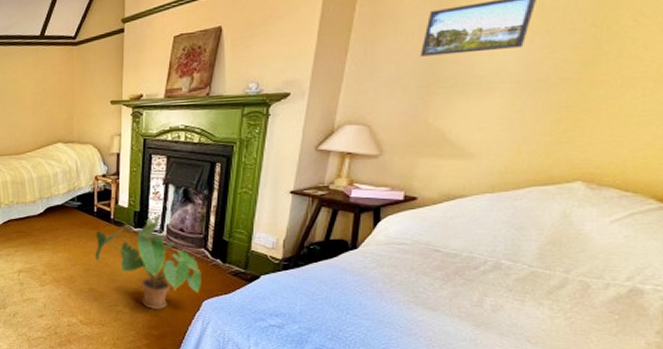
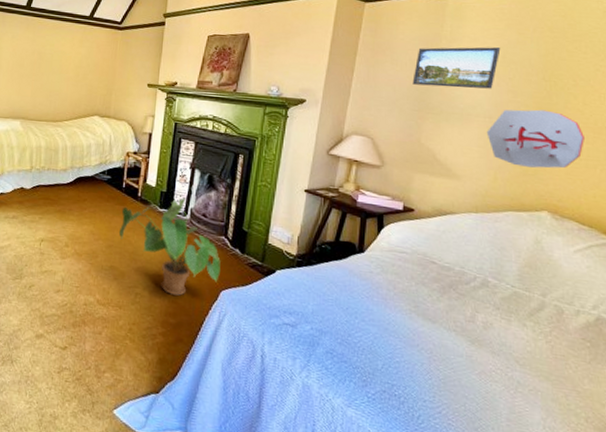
decorative plate: none [511,63,641,135] -> present [486,109,584,169]

